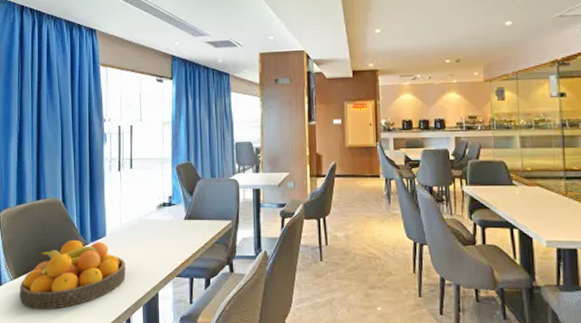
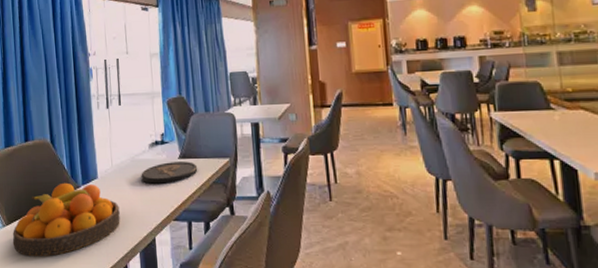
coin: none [148,223,202,242] -> present [141,161,198,184]

